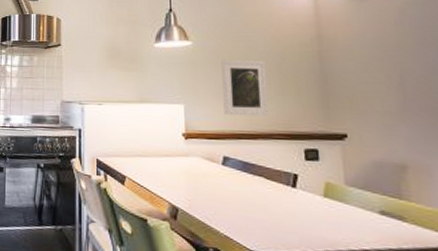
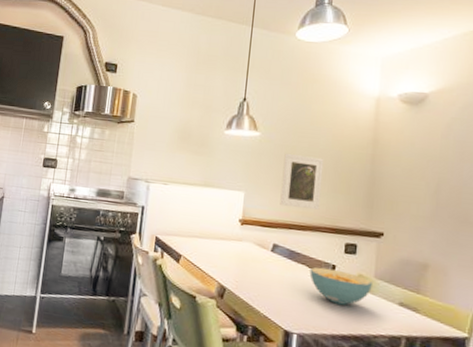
cereal bowl: none [269,178,344,218] -> present [309,267,372,305]

